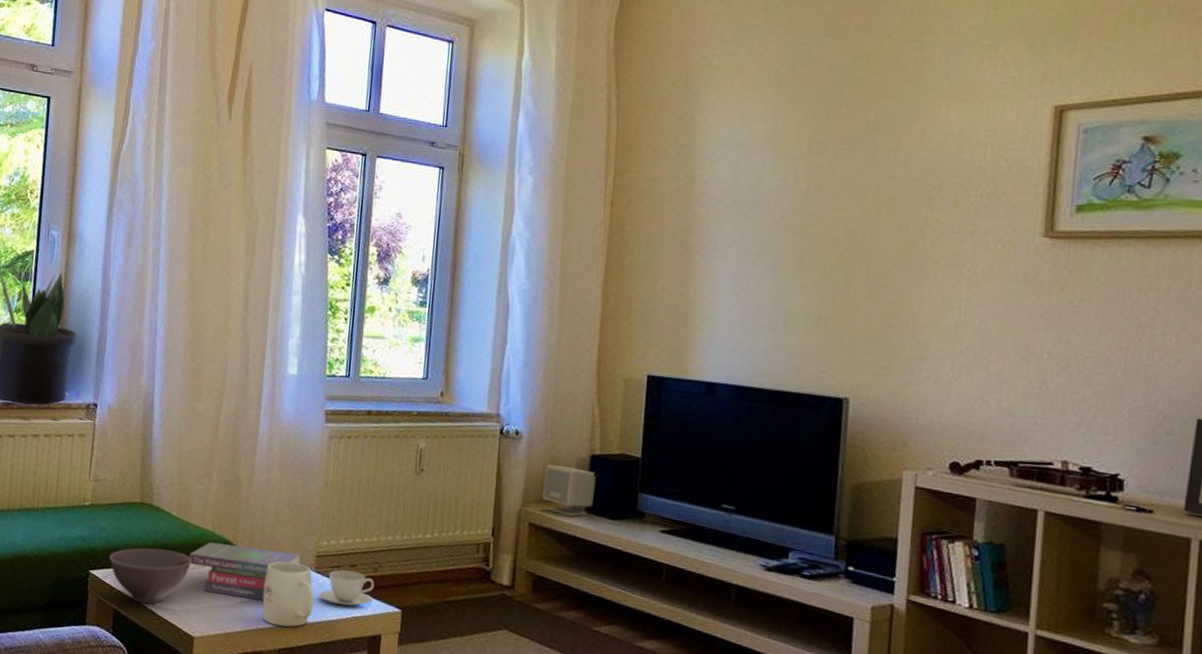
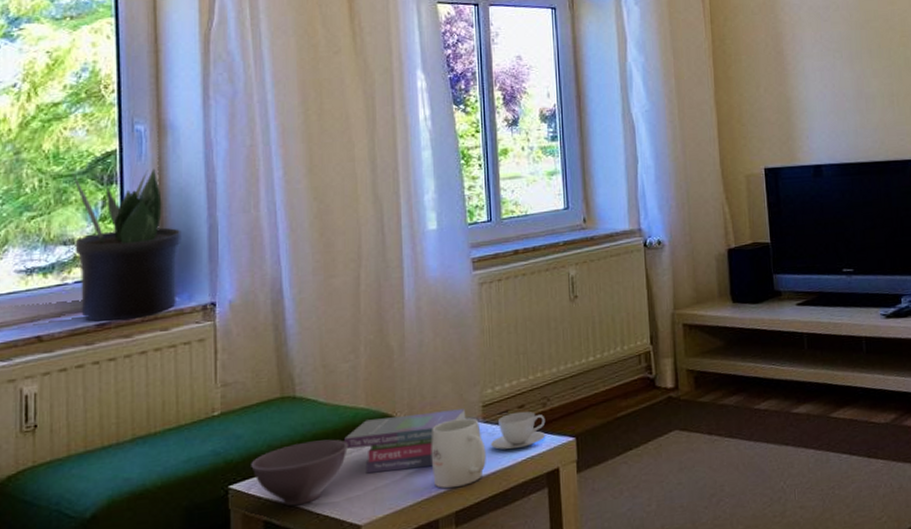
speaker: present [542,464,597,517] -> none [689,264,736,310]

